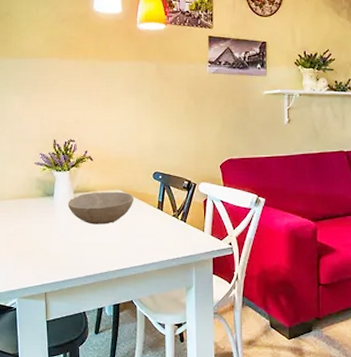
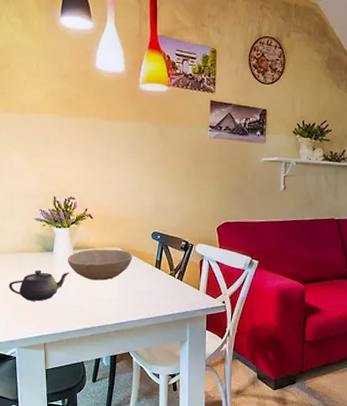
teapot: none [9,215,71,248] -> present [8,270,70,301]

